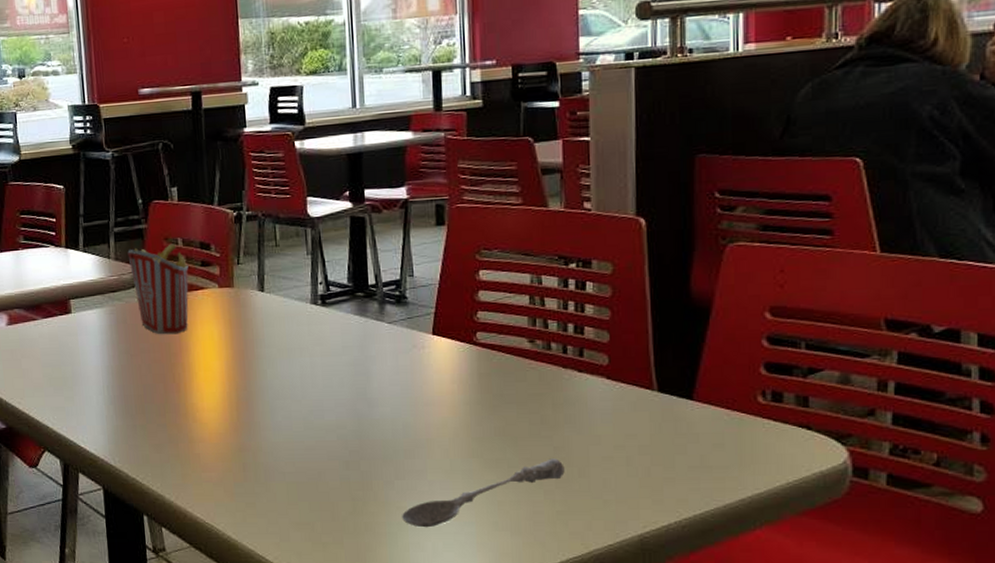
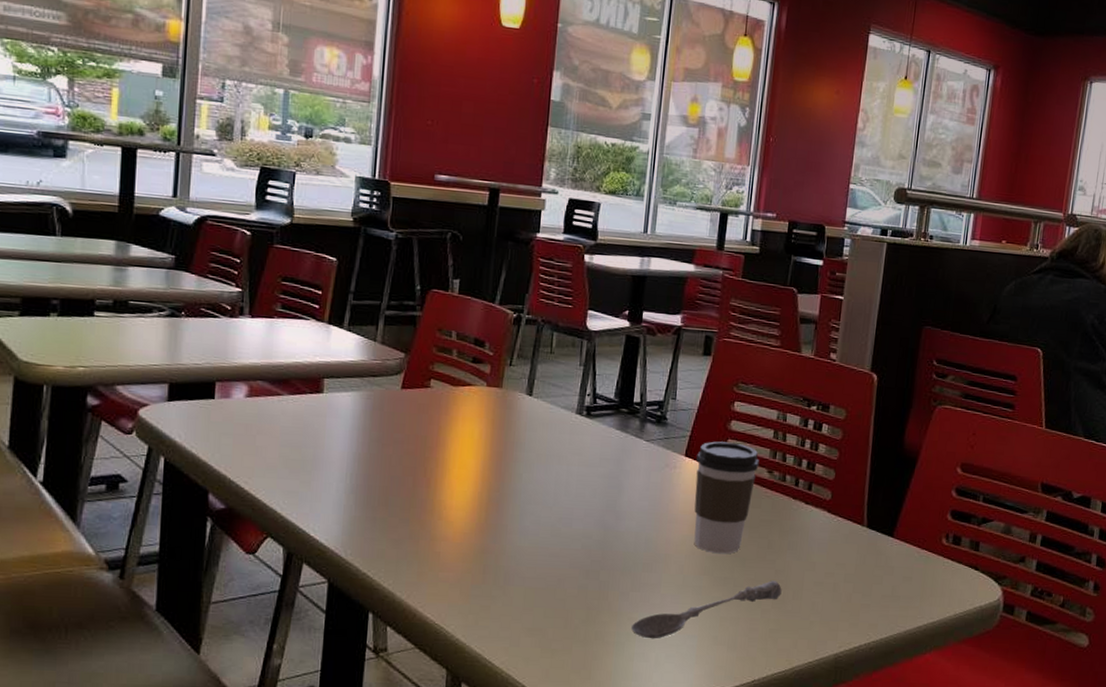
french fries: present [127,243,189,335] -> none [396,335,459,428]
coffee cup: none [445,314,518,434] -> present [694,441,760,554]

